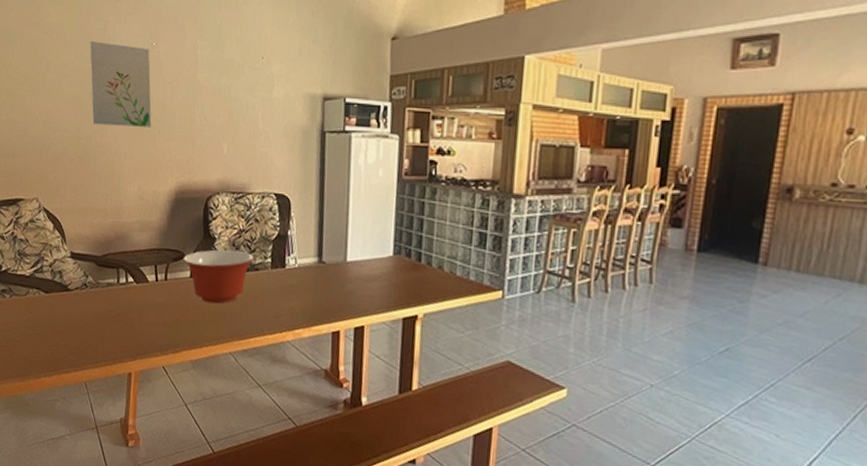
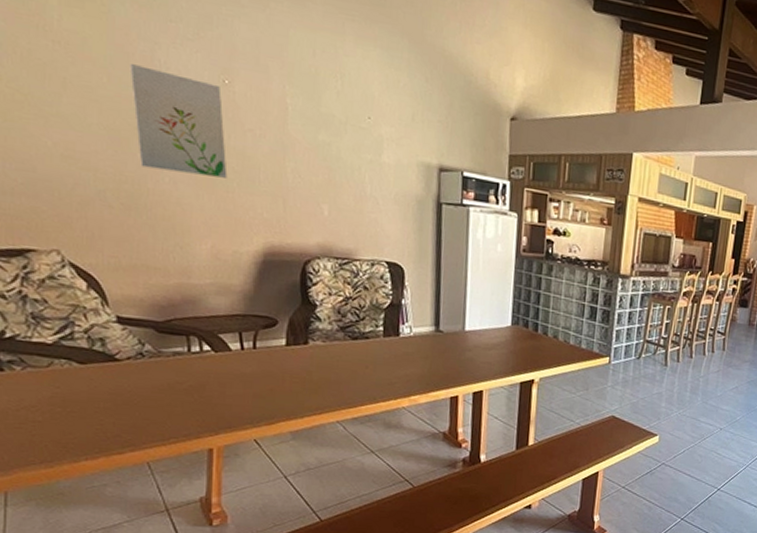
mixing bowl: present [184,249,254,304] -> none [277,317,363,373]

